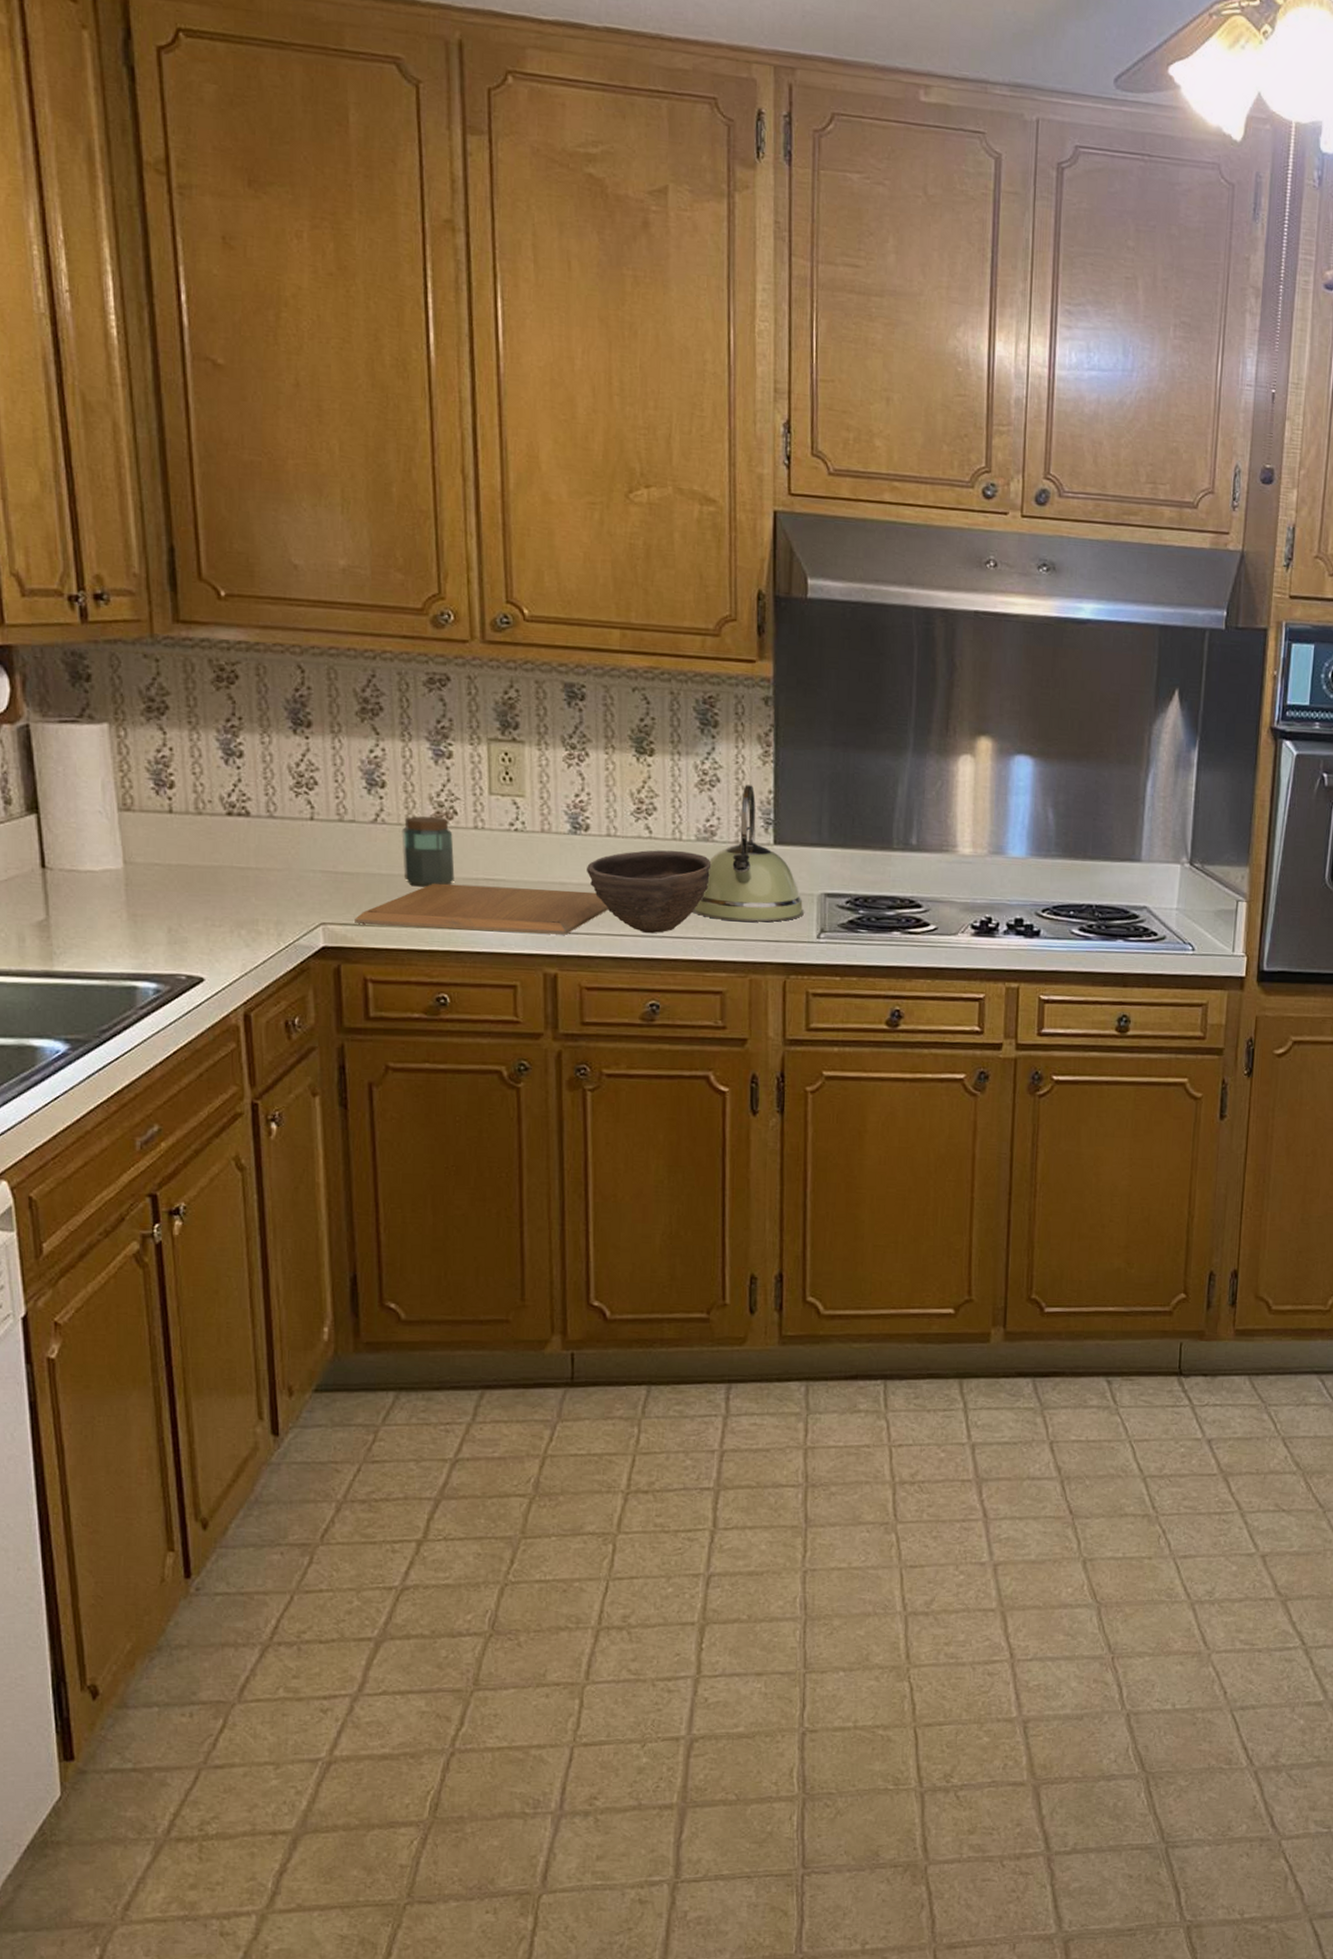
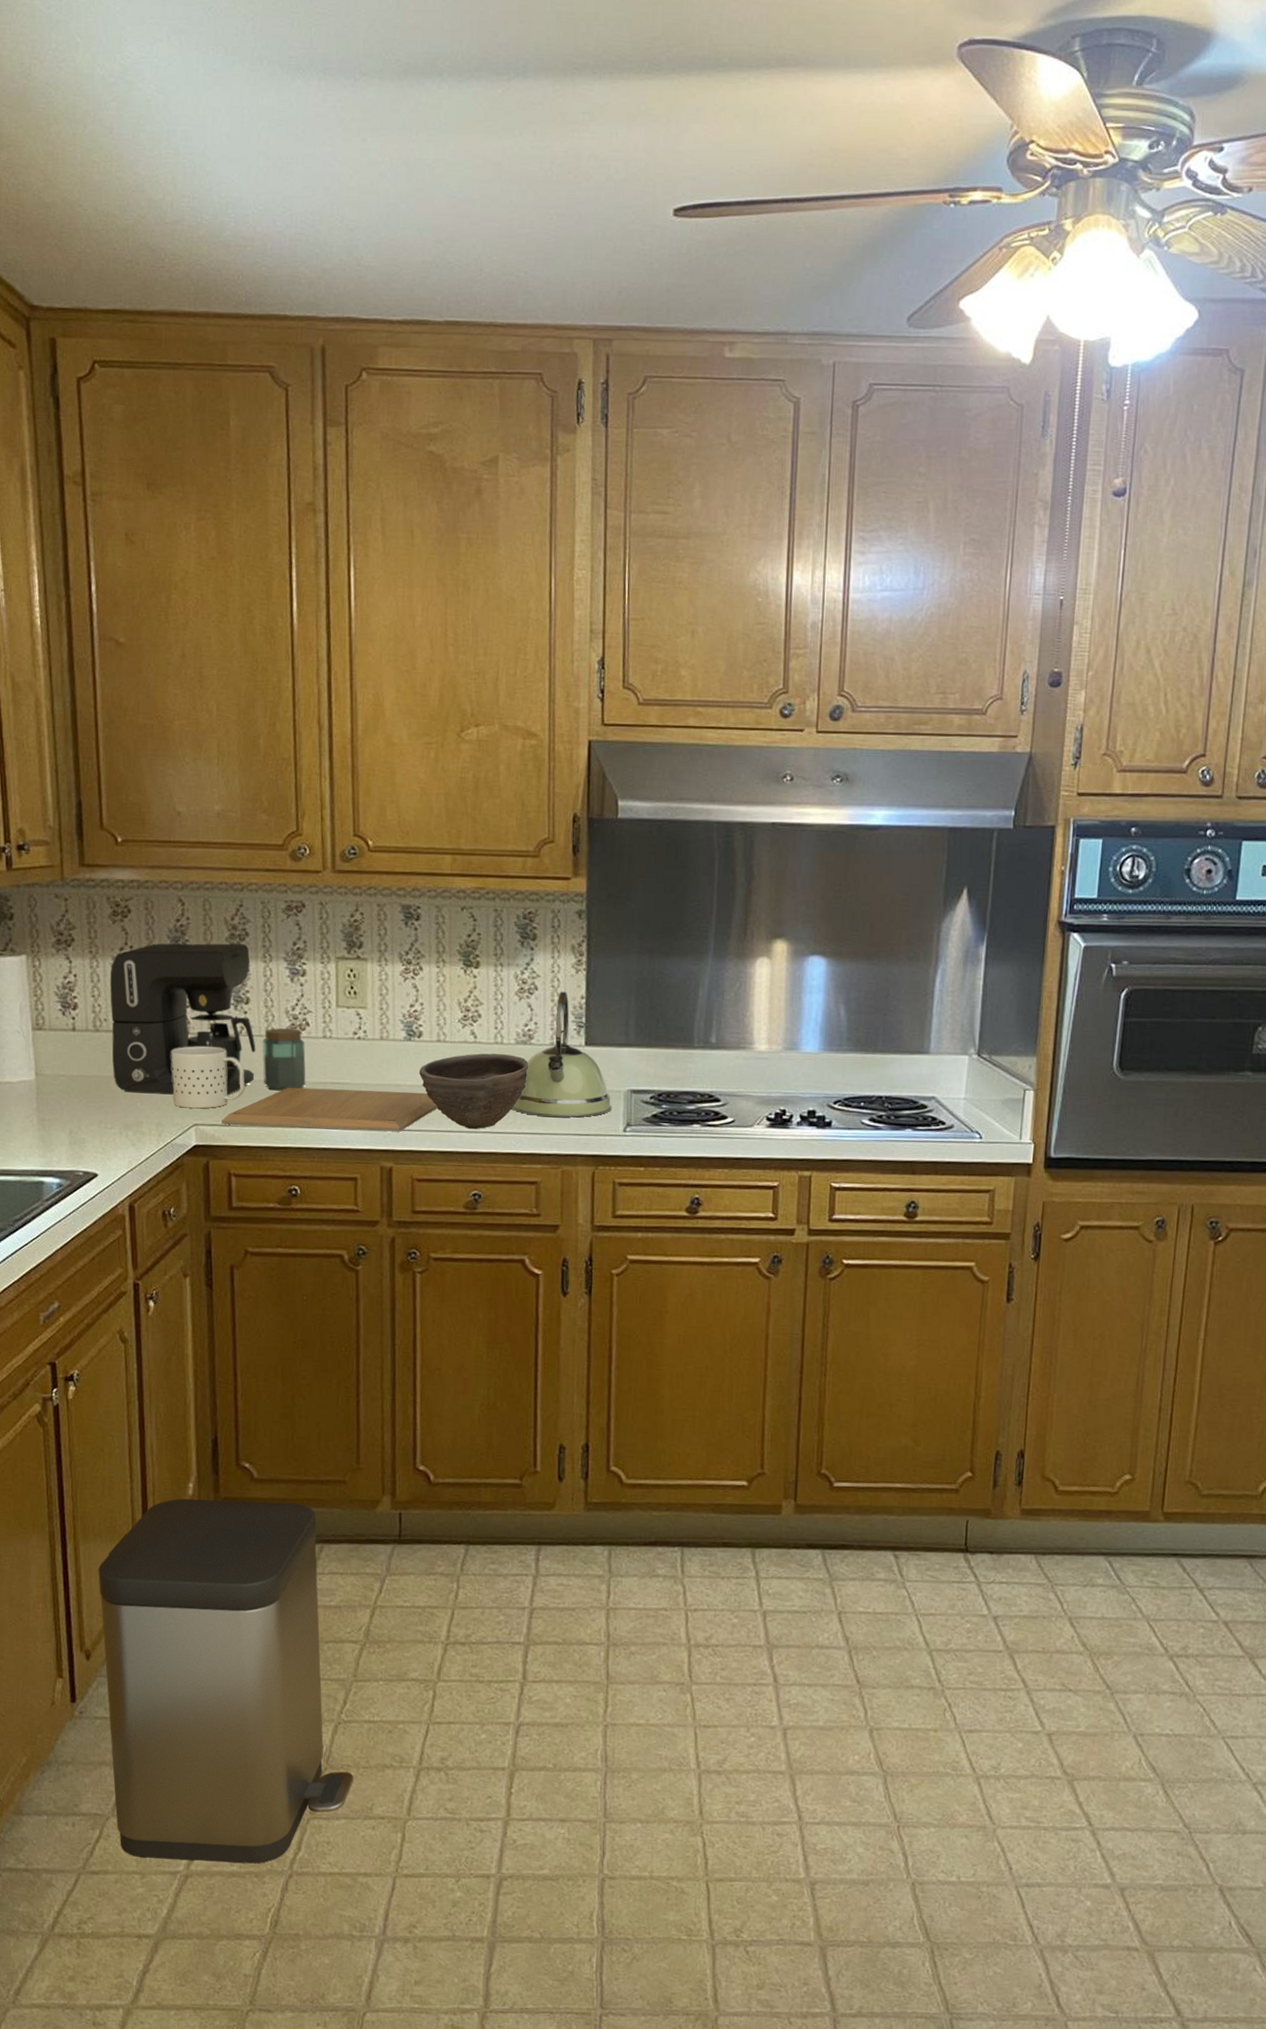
coffee maker: none [214,715,395,891] -> present [109,943,256,1095]
pedal bin: none [215,1344,524,1746] -> present [98,1498,354,1864]
mug: none [291,834,382,906] -> present [171,1046,245,1109]

